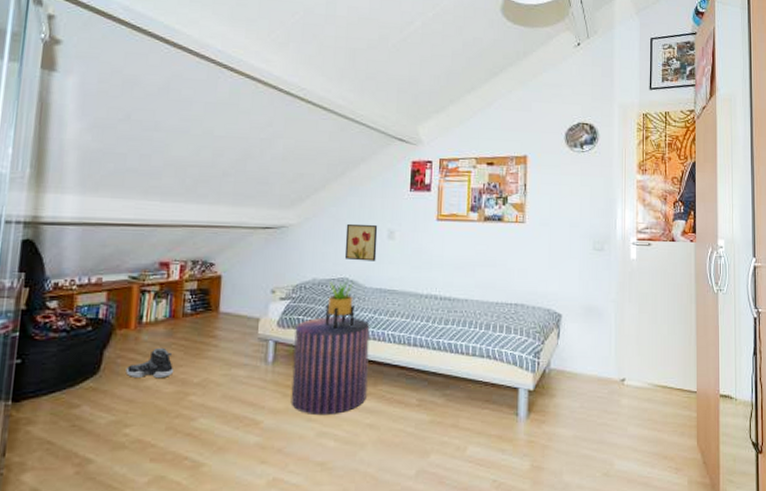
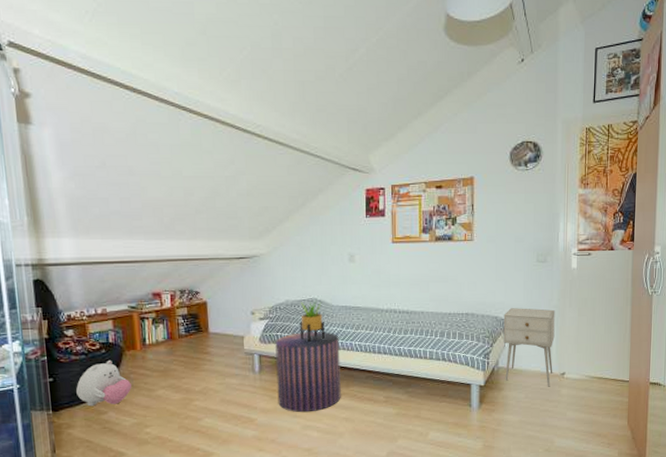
plush toy: none [47,341,116,398] -> present [76,361,131,407]
sneaker: present [126,347,175,377] -> none [139,363,179,389]
wall art: present [344,223,378,261] -> none [311,249,340,283]
nightstand: none [556,300,613,395] -> present [503,308,555,387]

